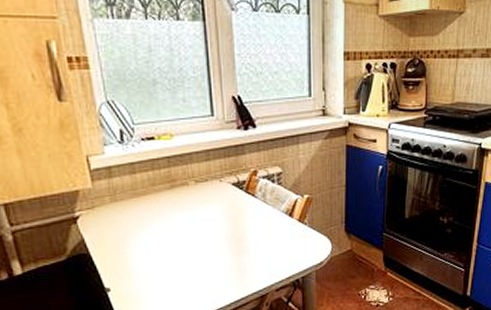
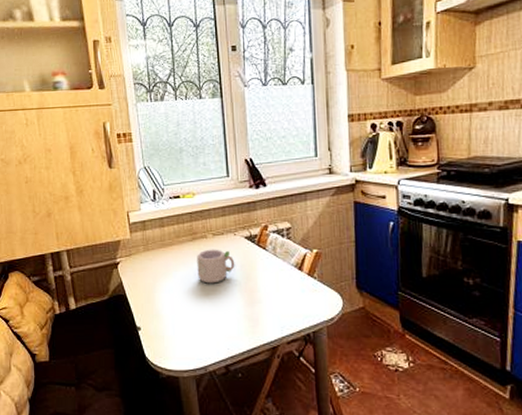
mug: none [177,197,221,236] -> present [197,249,235,284]

